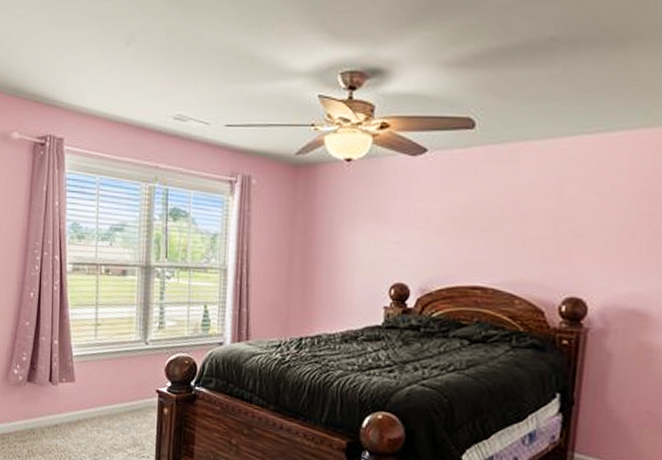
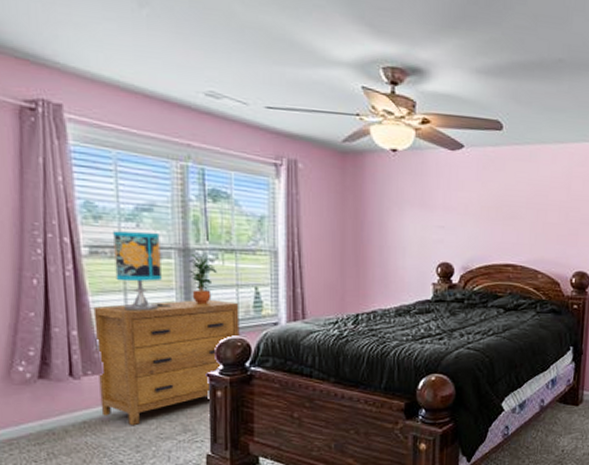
dresser: none [70,316,189,434] -> present [93,299,240,426]
table lamp: none [90,249,132,325] -> present [113,231,171,312]
potted plant: none [148,272,173,321] -> present [188,254,218,305]

